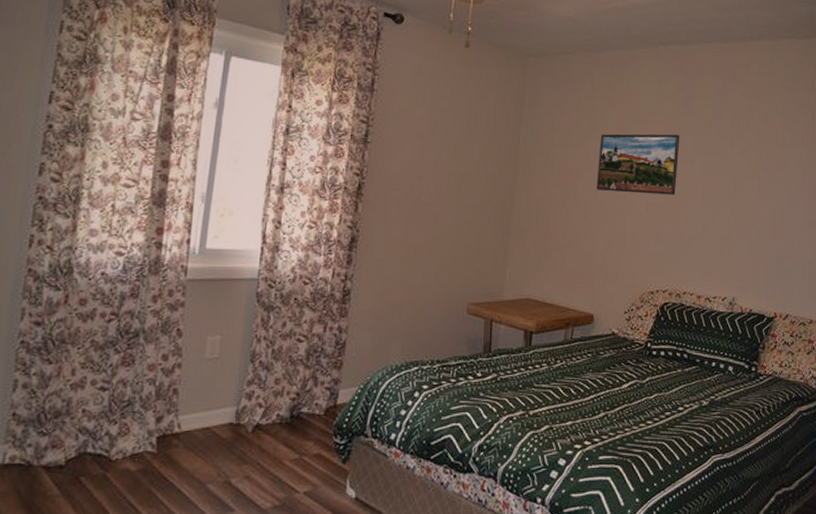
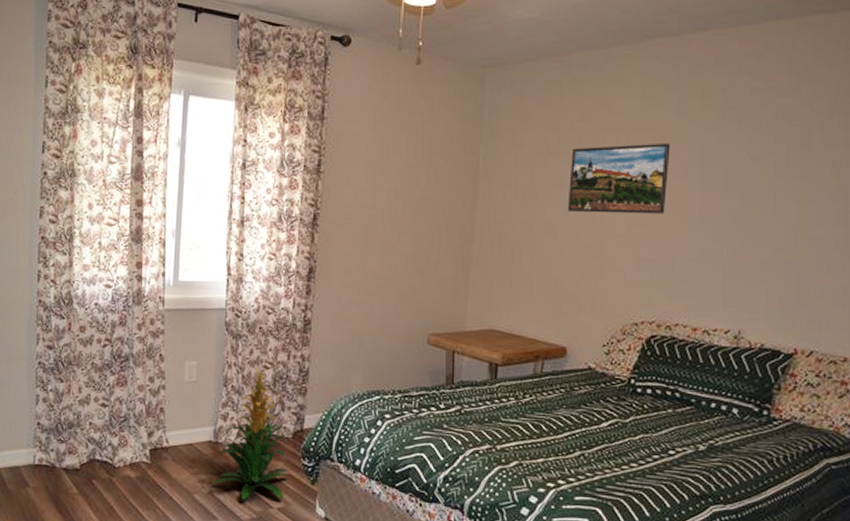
indoor plant: none [229,339,321,486] -> present [212,366,289,500]

